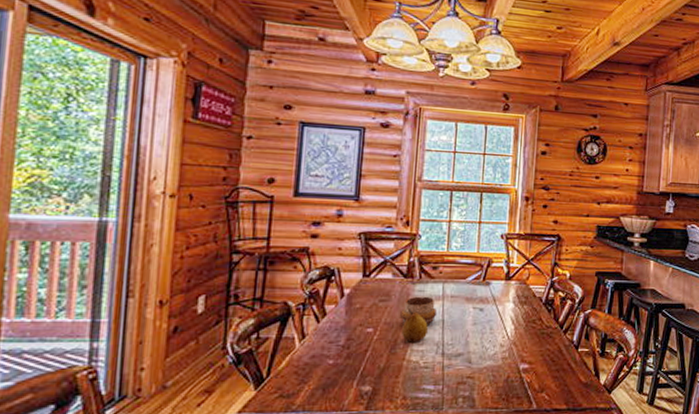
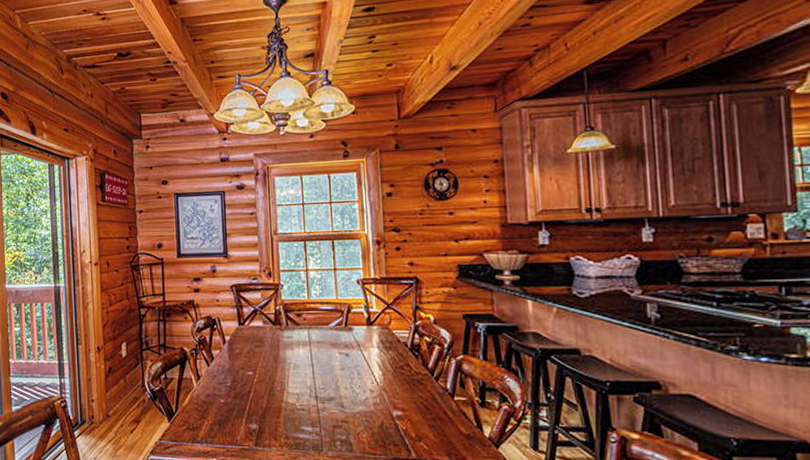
decorative bowl: present [400,296,438,325] -> none [274,342,307,370]
fruit: present [401,309,428,344] -> none [276,354,300,387]

